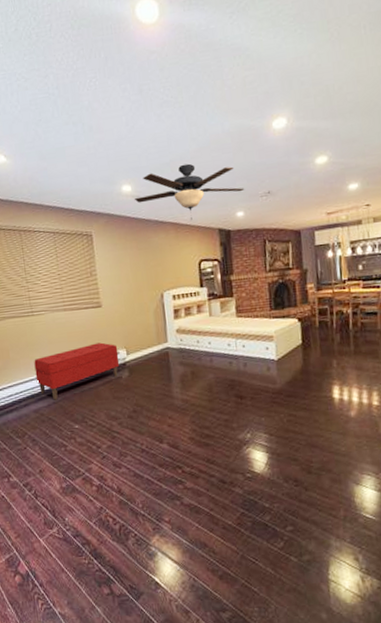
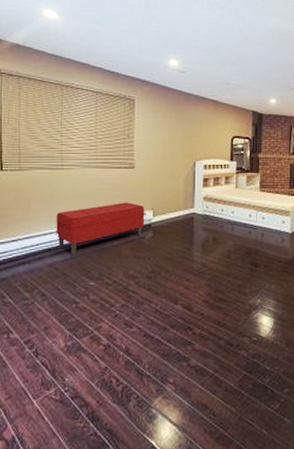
ceiling fan: present [134,163,245,220] -> none [179,50,279,100]

